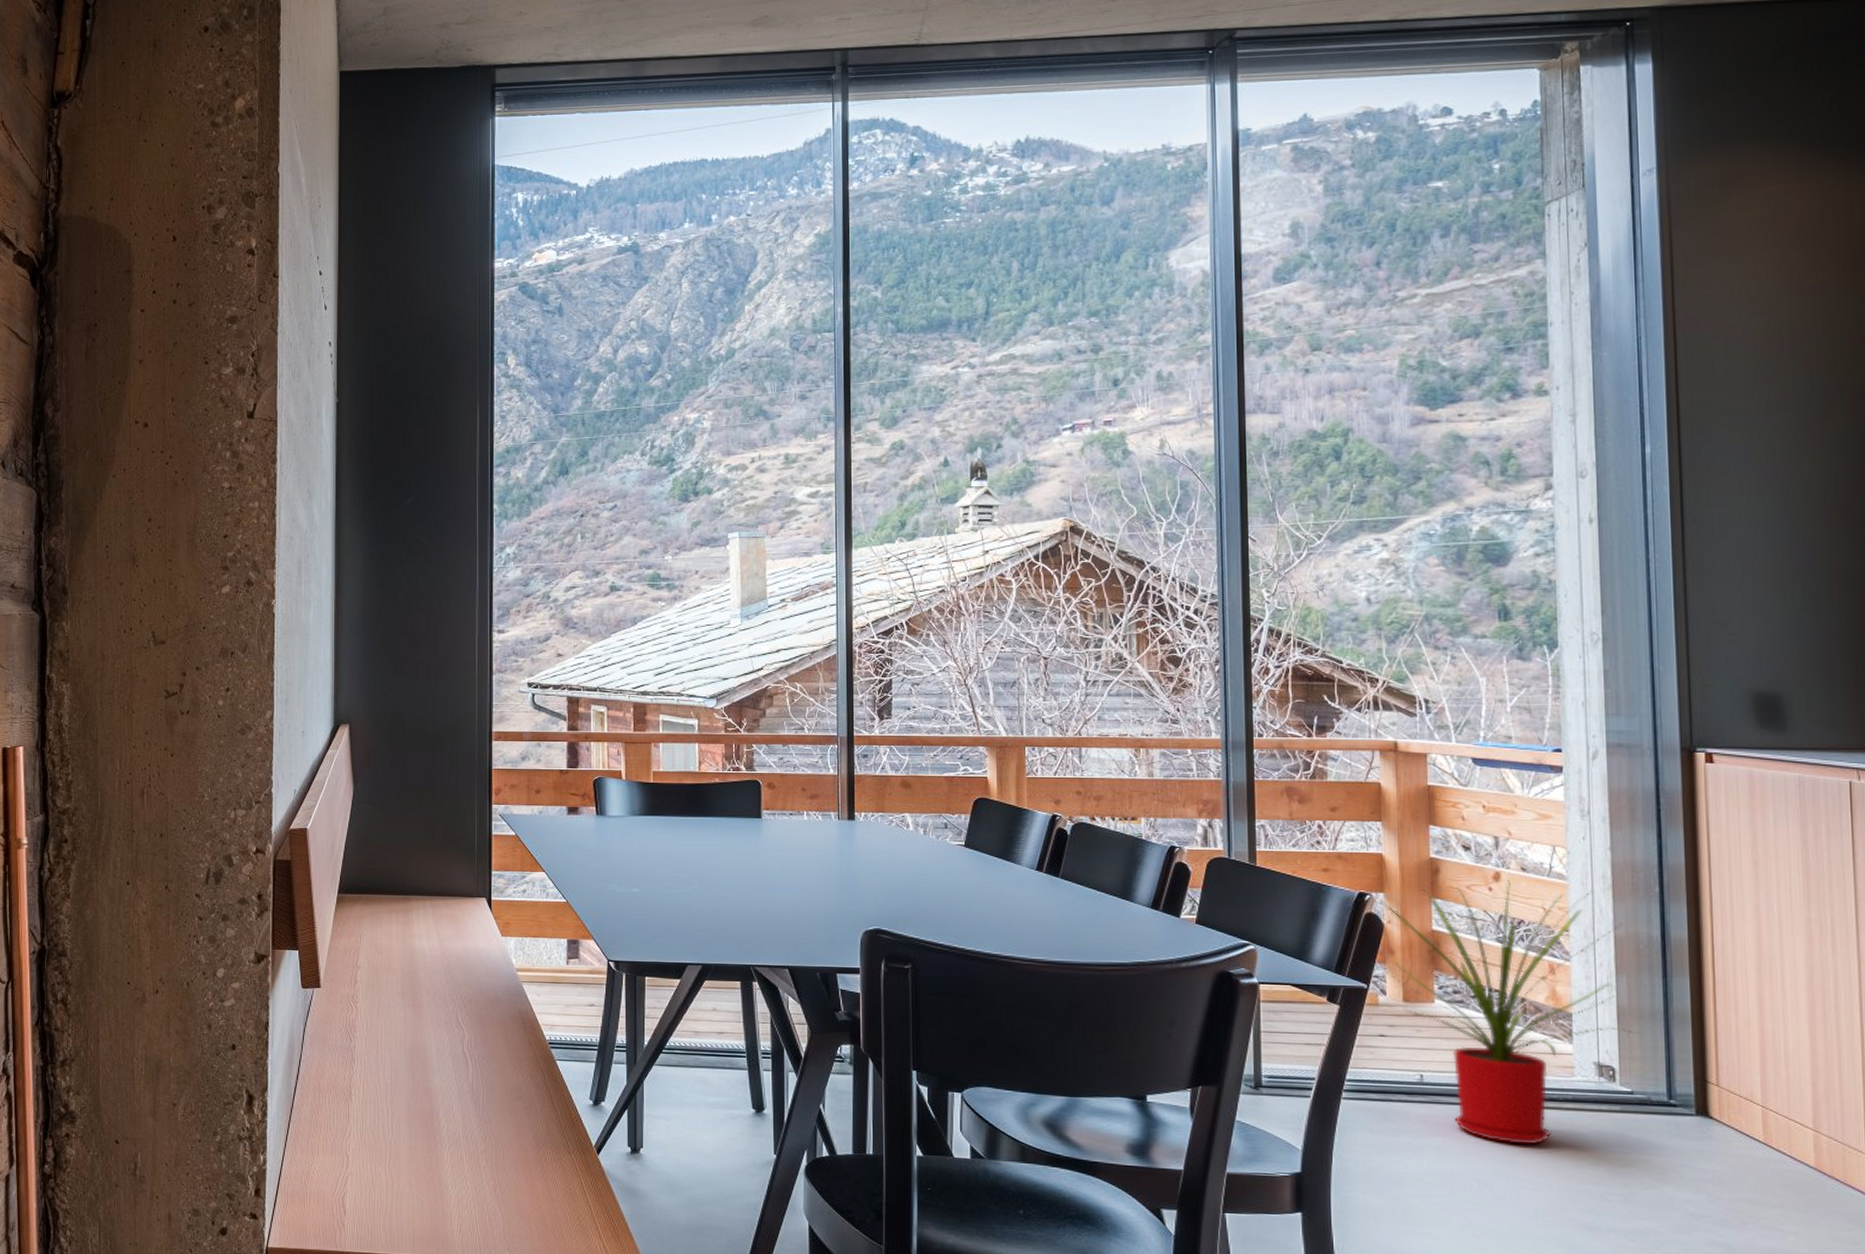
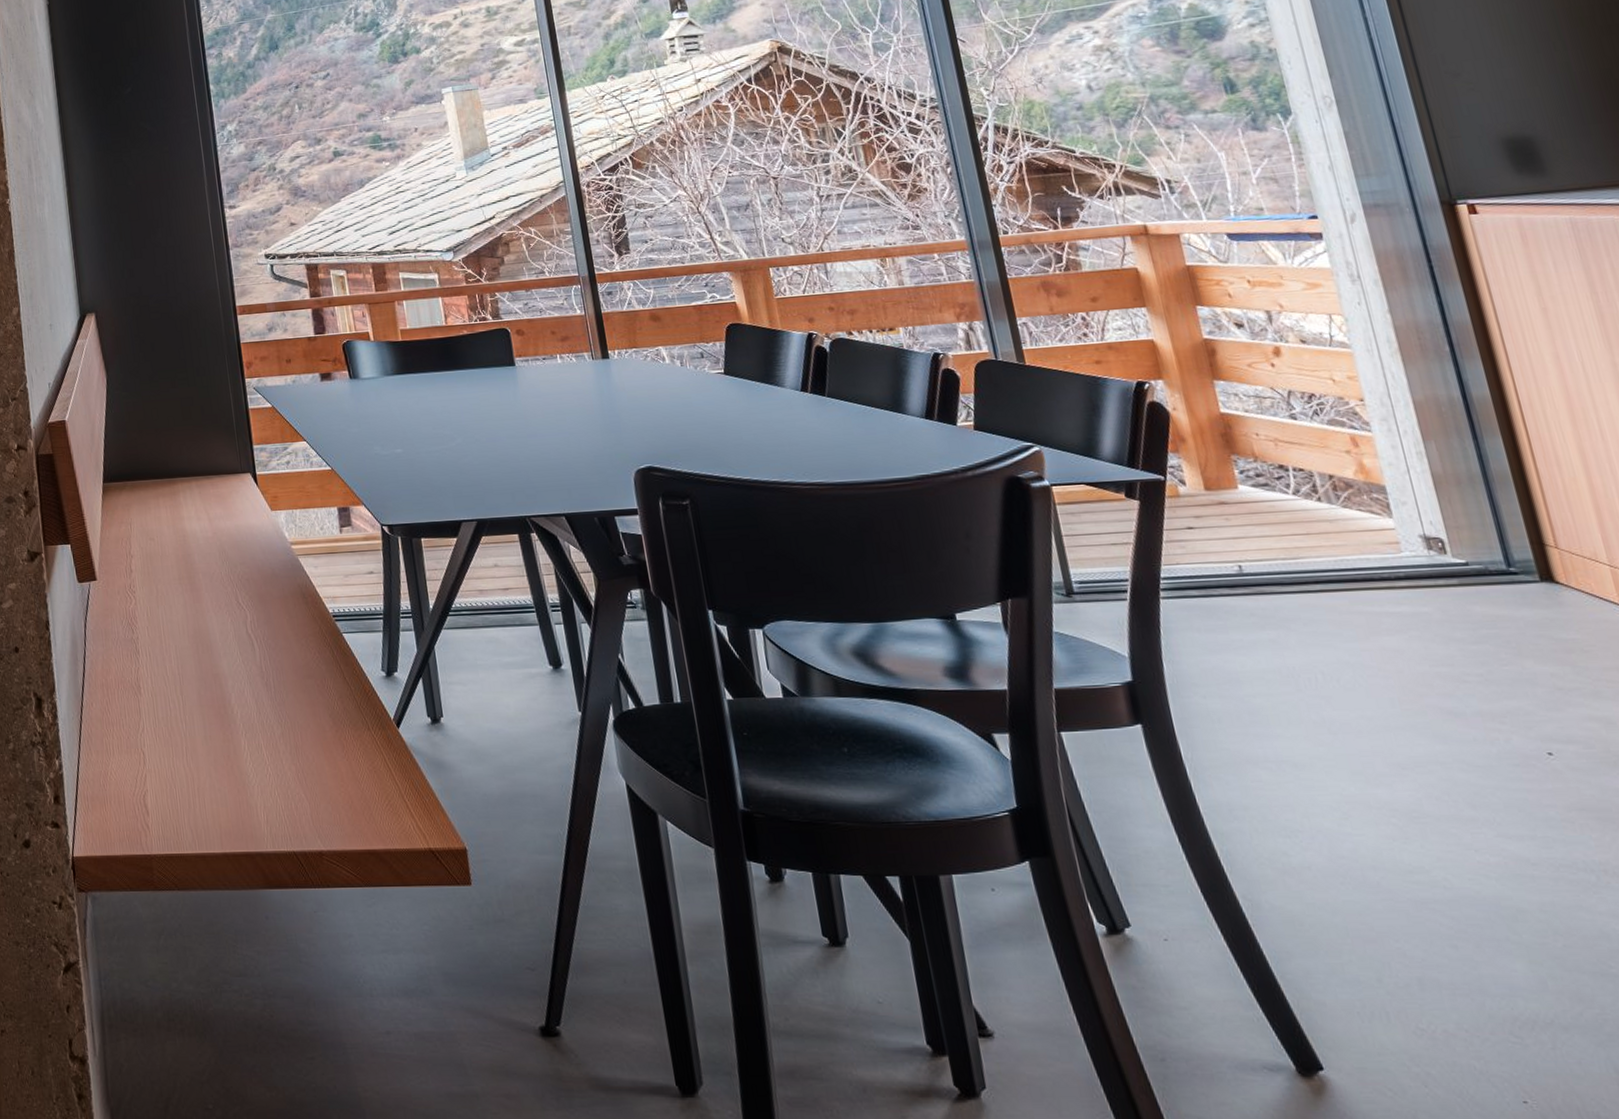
house plant: present [1378,879,1639,1145] -> none [1158,353,1460,631]

